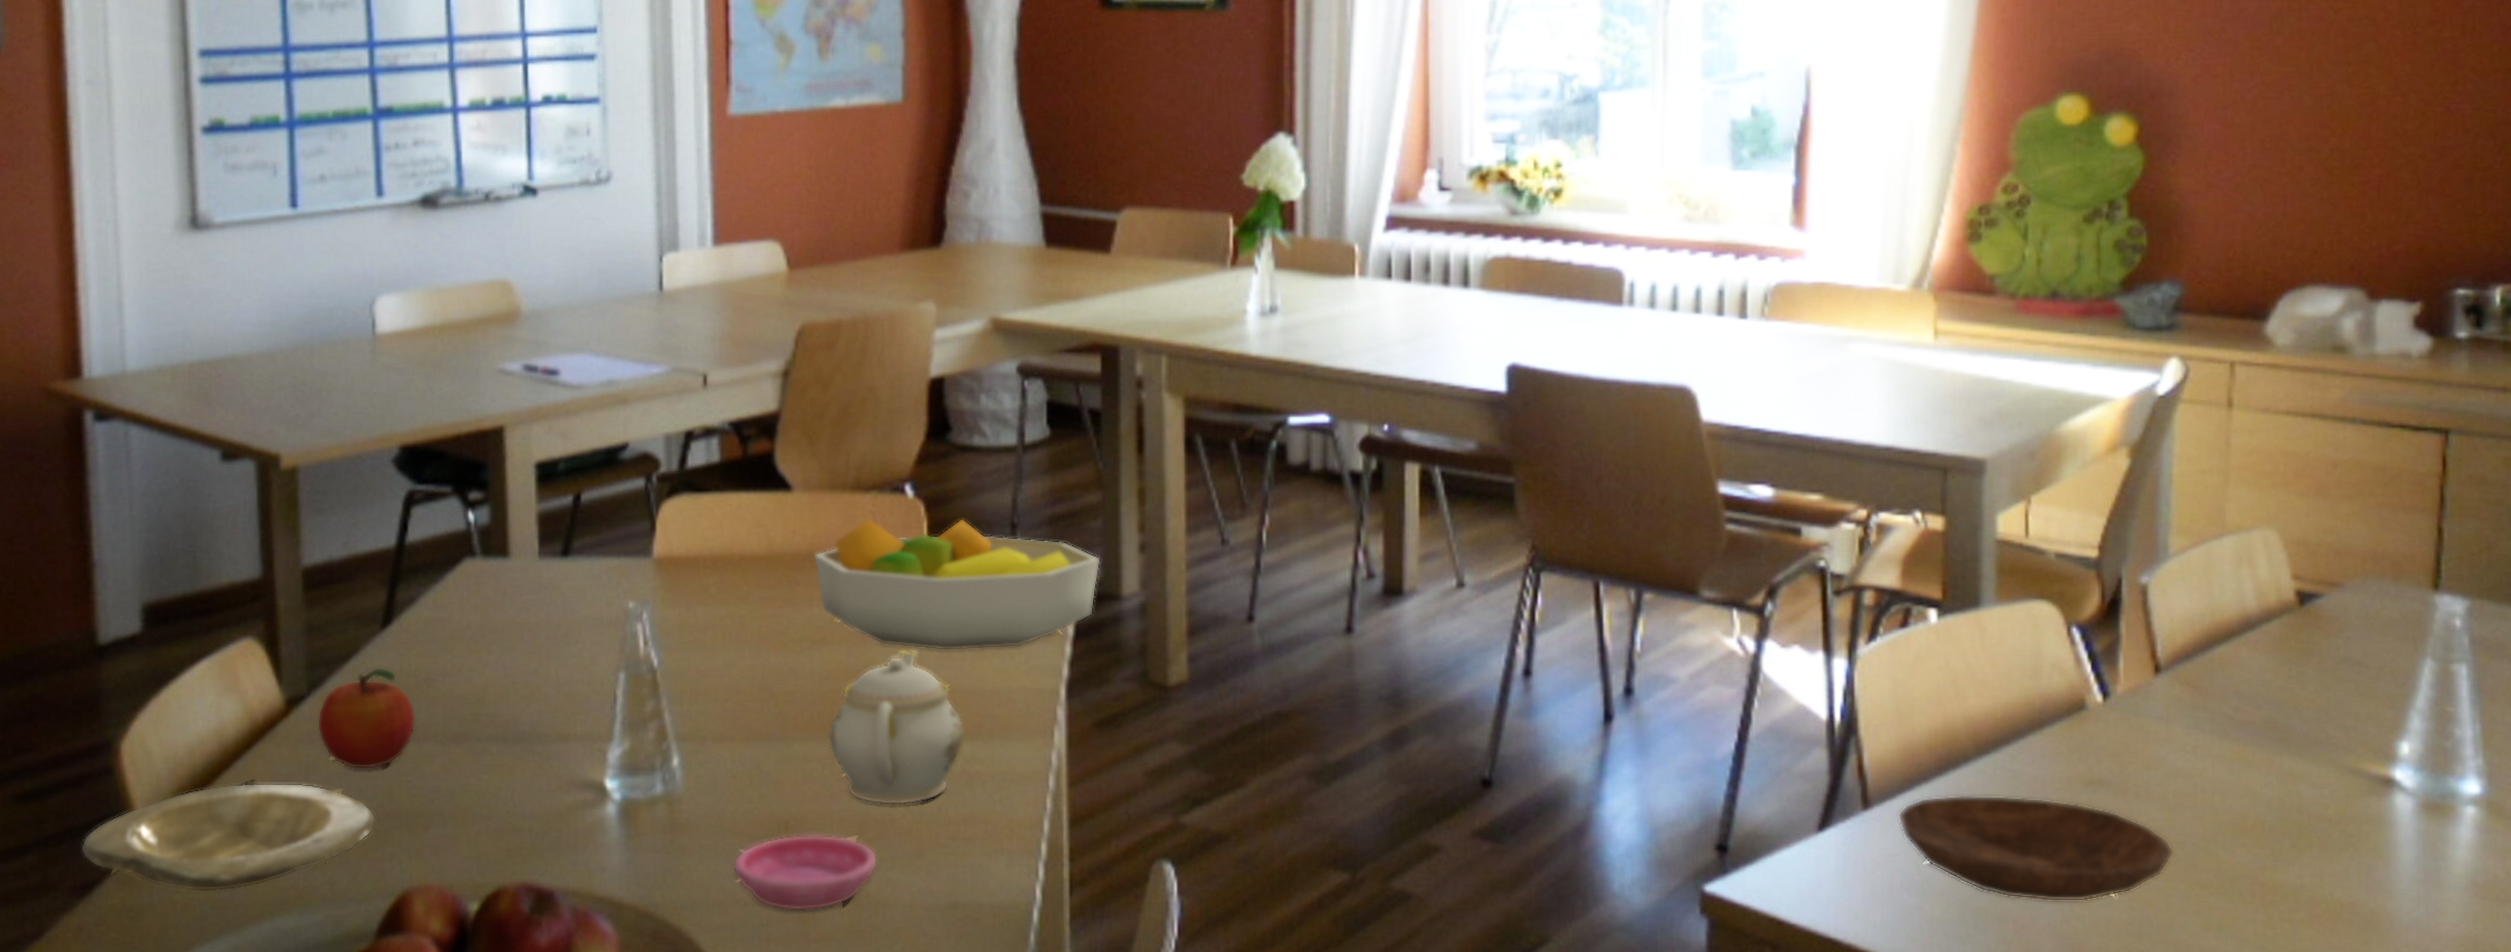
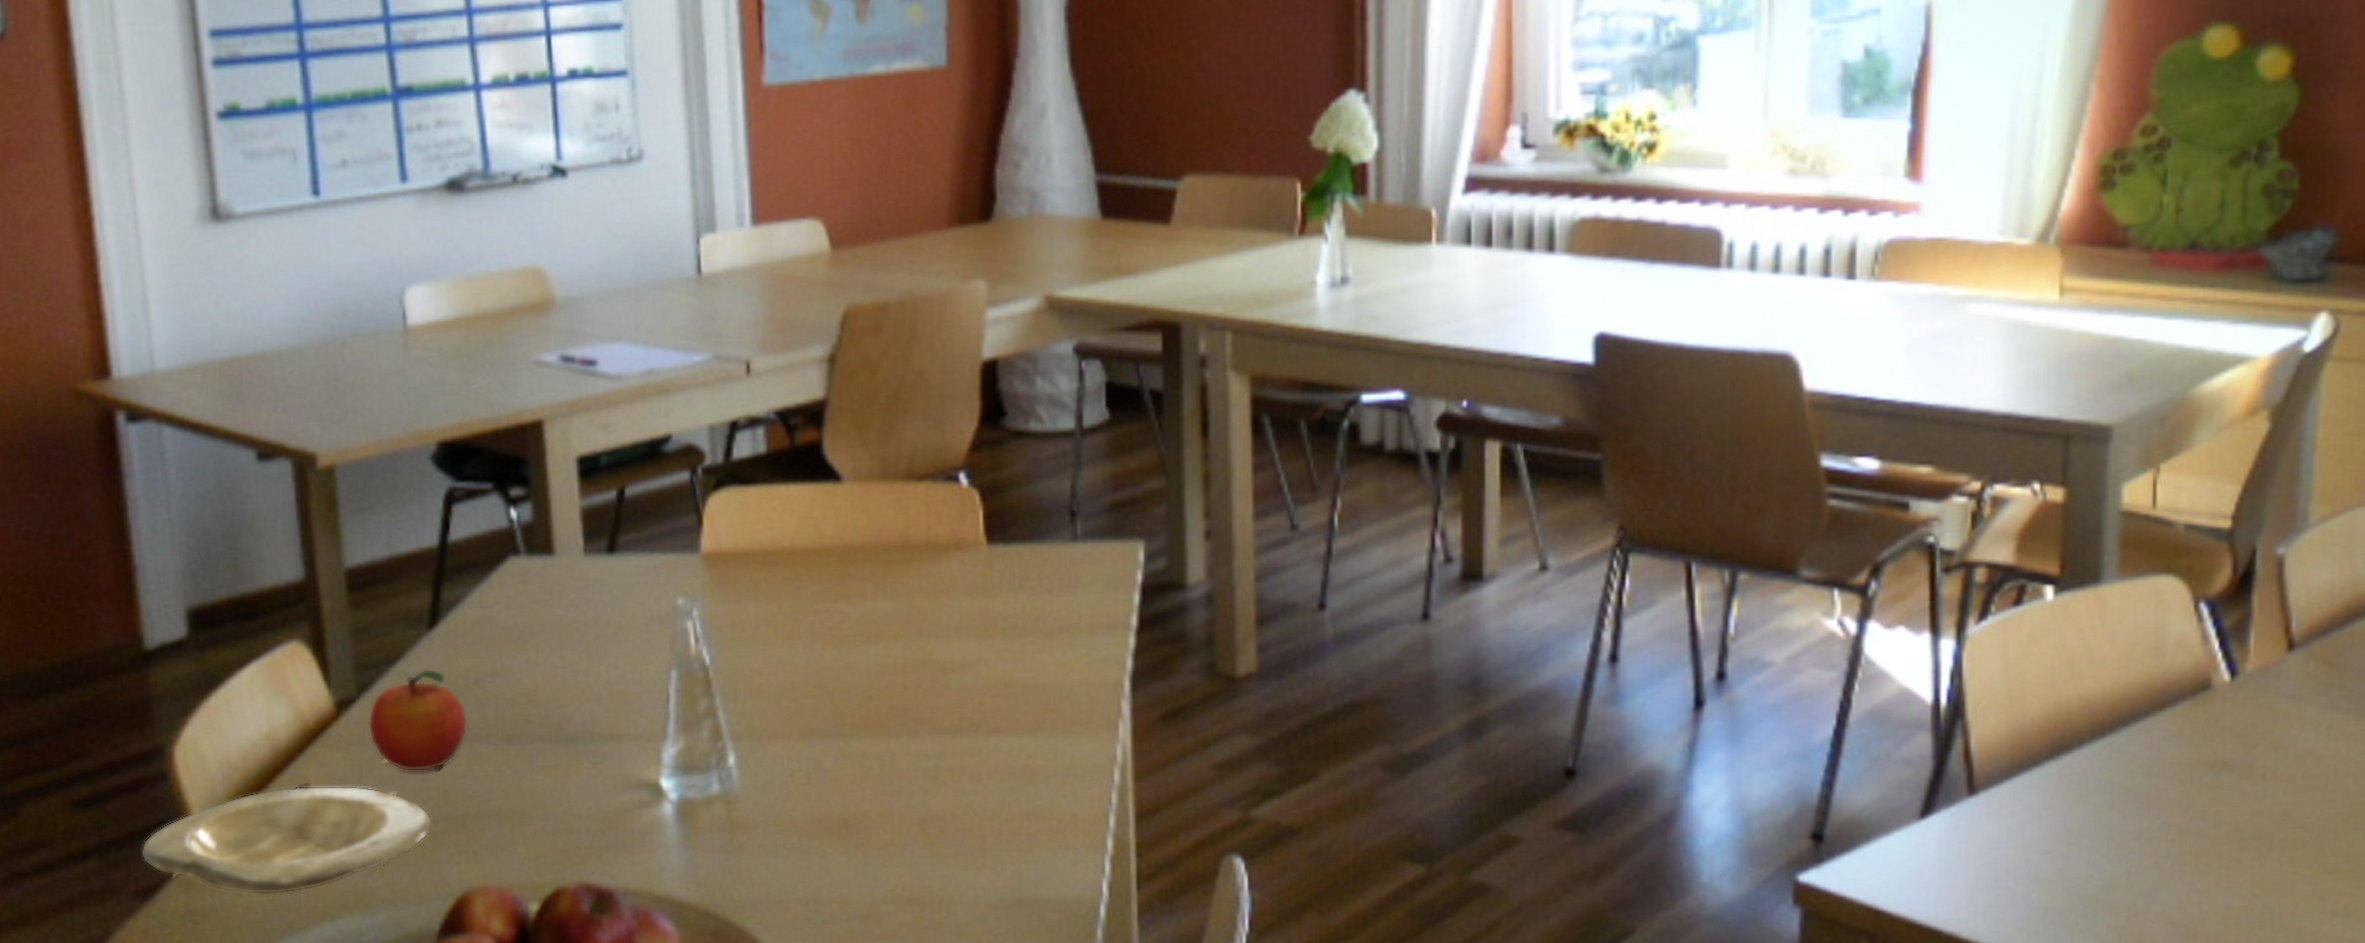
saucer: present [732,834,878,912] -> none [792,832,940,909]
fruit bowl: present [814,519,1101,651] -> none [866,507,1165,645]
teapot: present [828,650,966,805] -> none [886,644,1028,802]
bowl: present [1897,795,2175,902] -> none [2005,779,2302,889]

